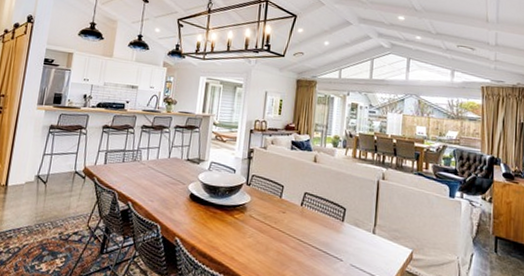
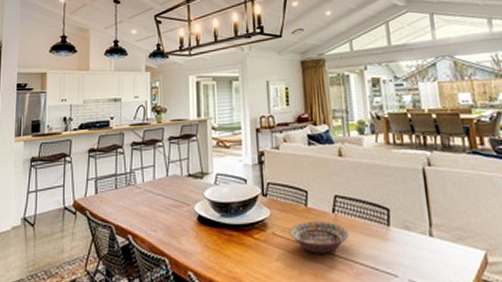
decorative bowl: none [263,210,311,237] -> present [289,222,349,254]

